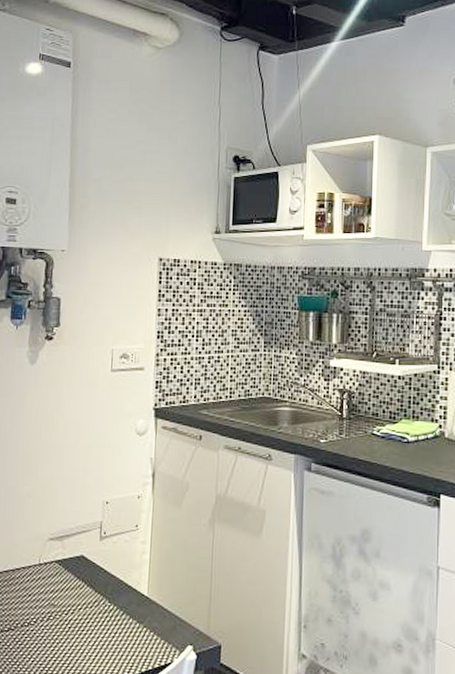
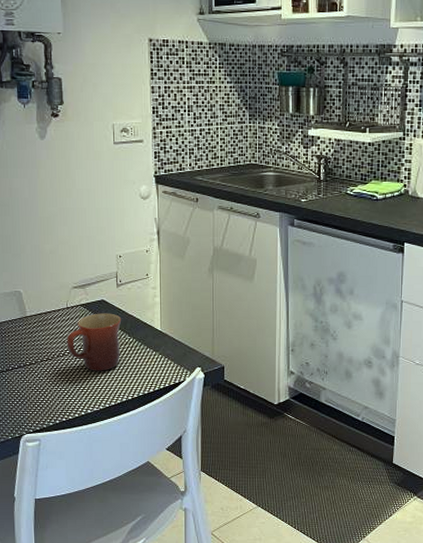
mug: none [34,572,103,647] -> present [66,313,122,371]

